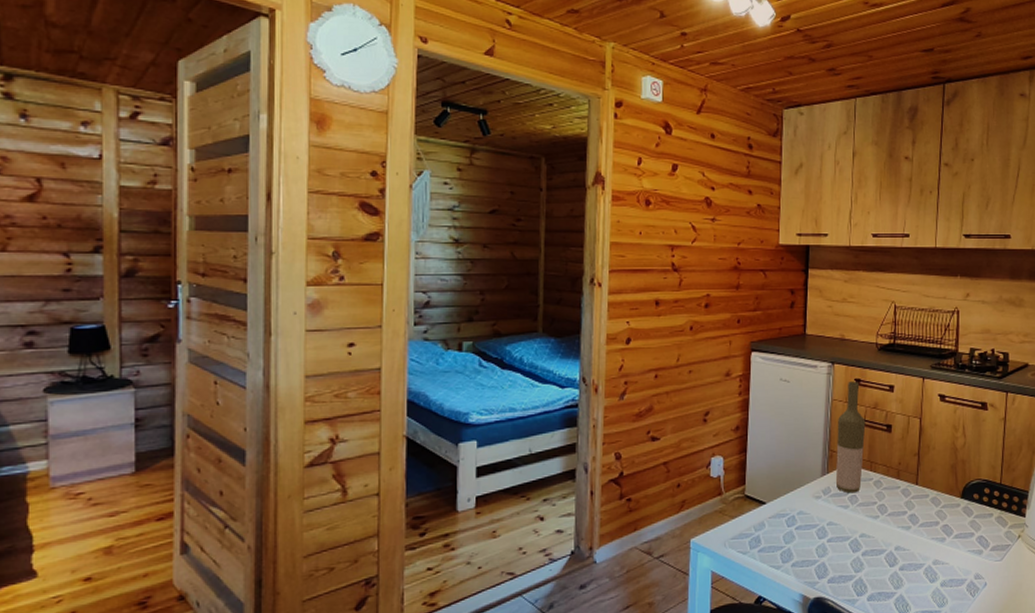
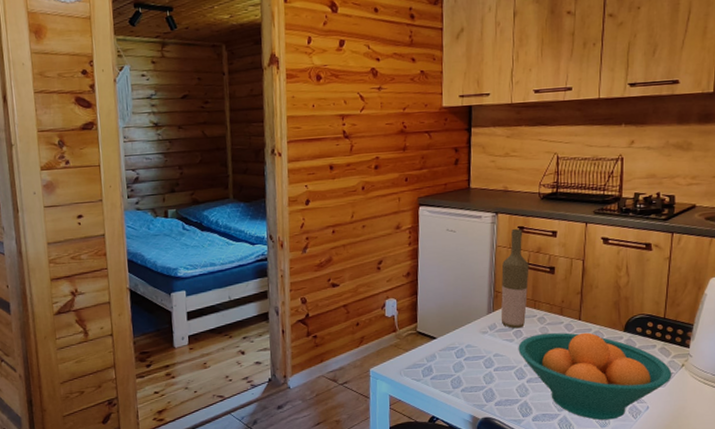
fruit bowl: none [853,498,1009,599] -> present [518,332,672,420]

